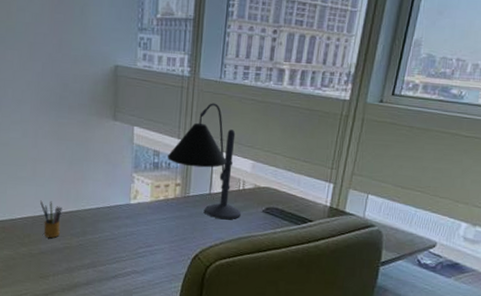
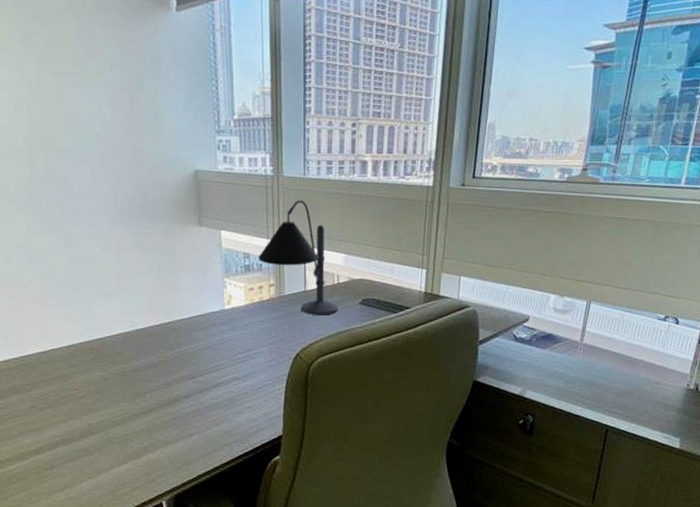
pencil box: present [40,200,63,238] -> none [129,315,154,353]

